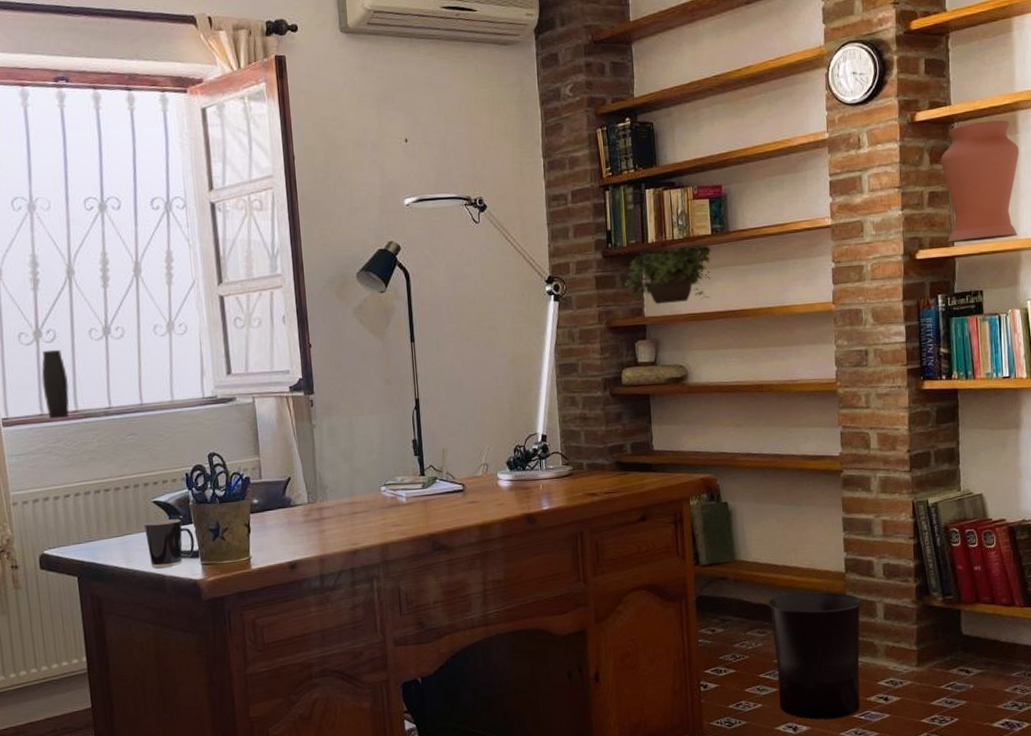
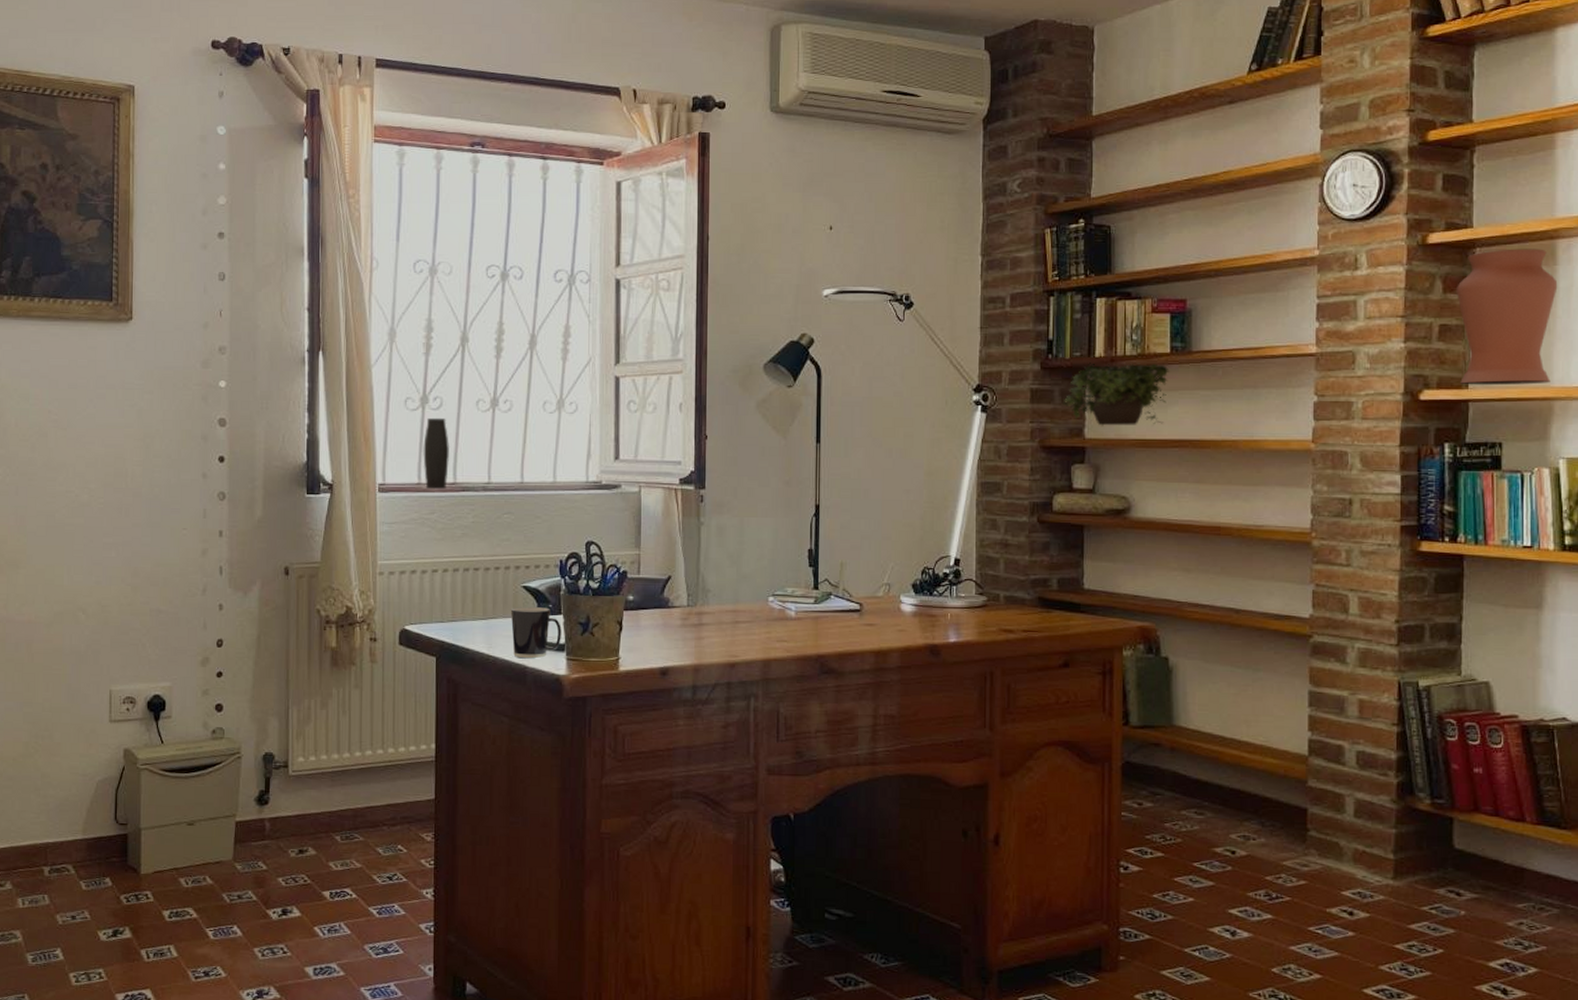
waste bin: present [768,592,862,720] -> none [1209,772,1327,928]

